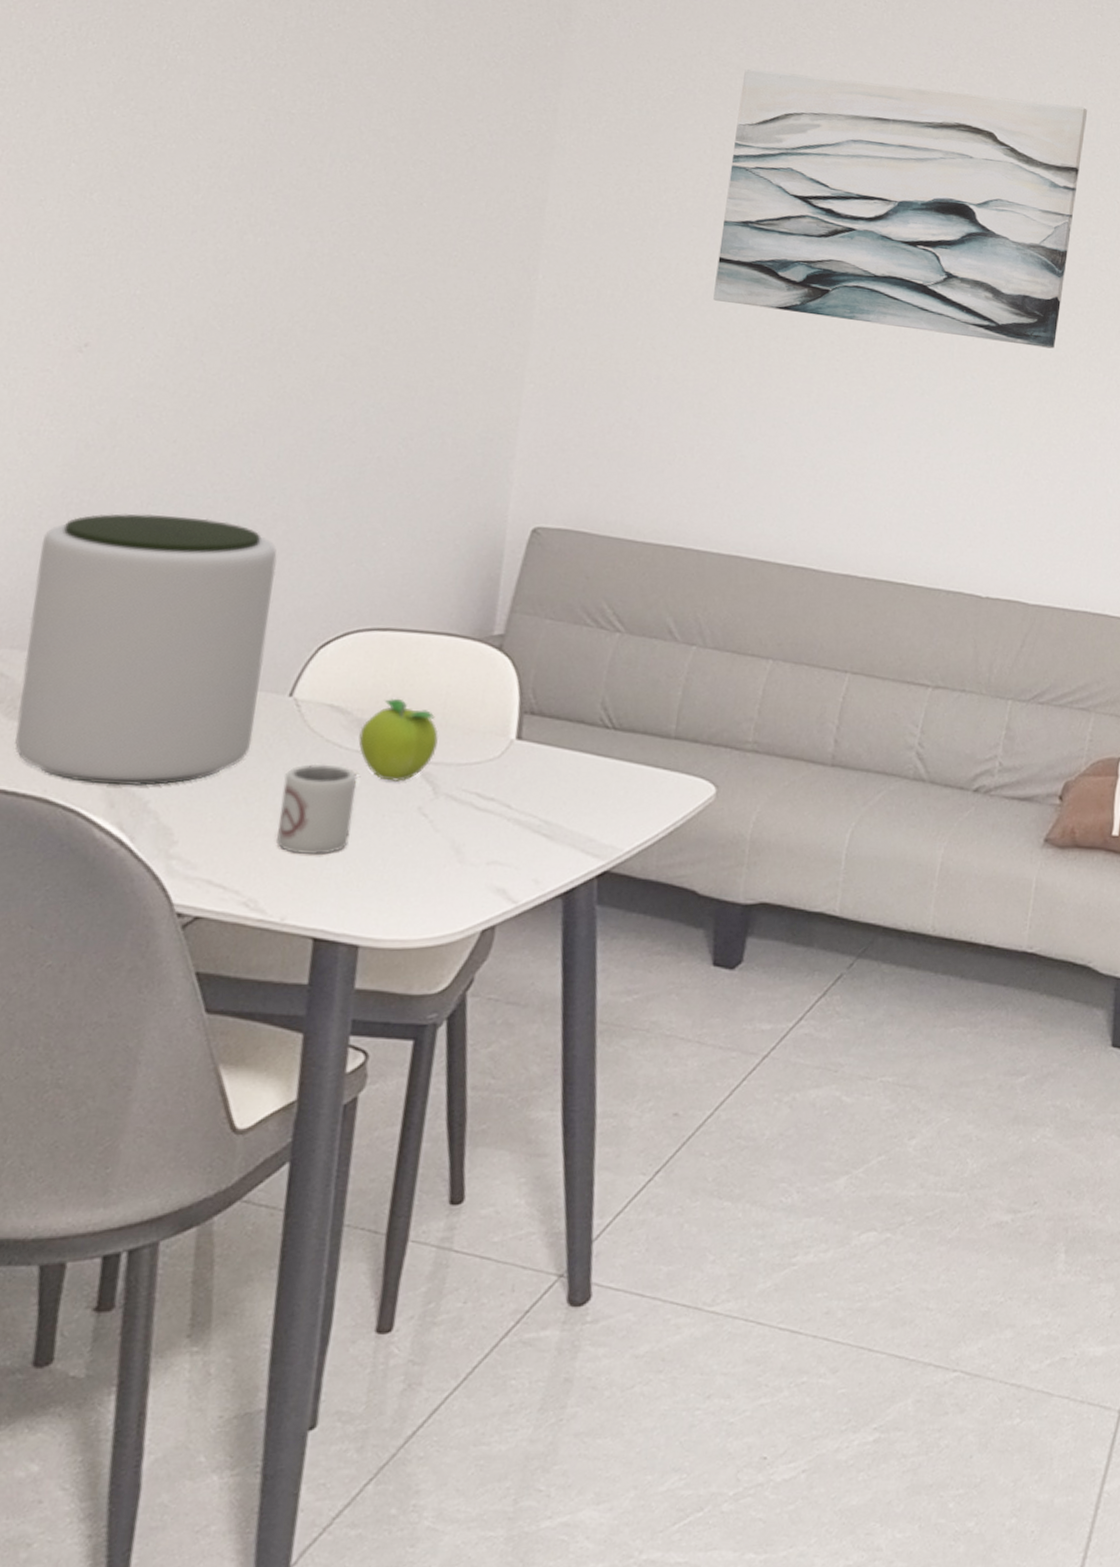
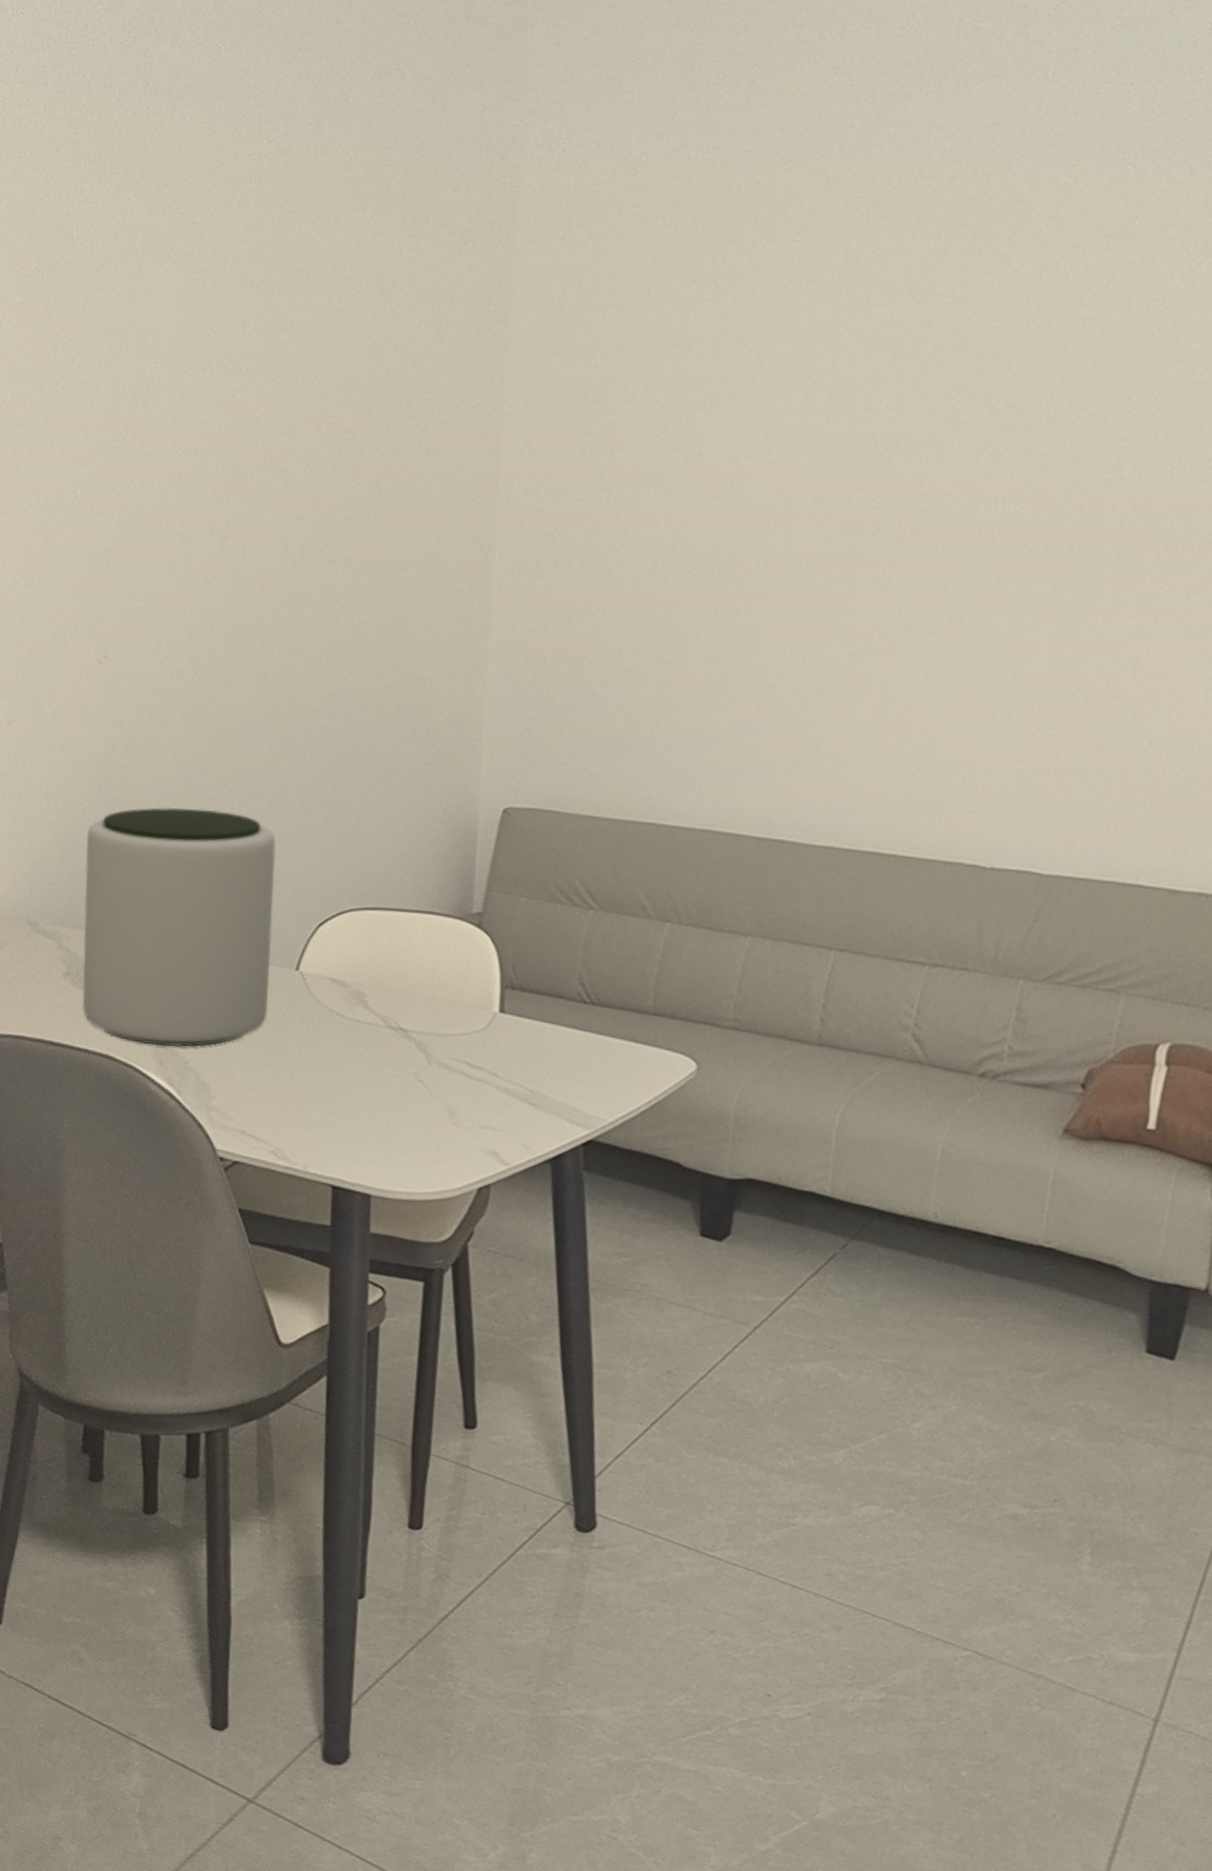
cup: present [277,763,358,854] -> none [295,1031,360,1112]
fruit: present [358,698,438,782] -> none [358,972,428,1050]
wall art: present [713,68,1087,349] -> none [674,286,1115,582]

